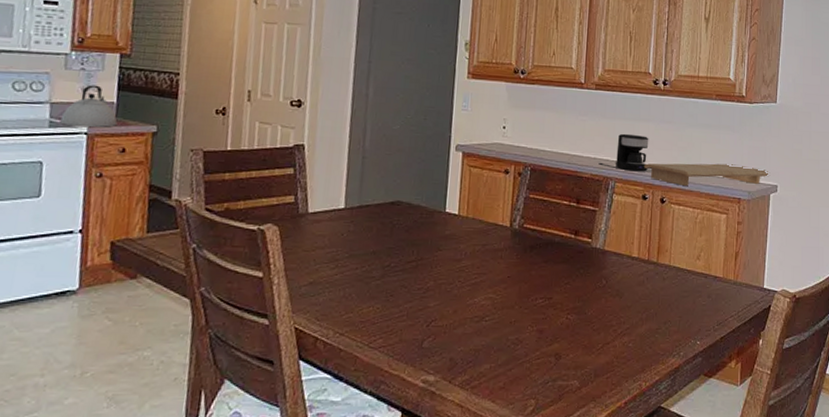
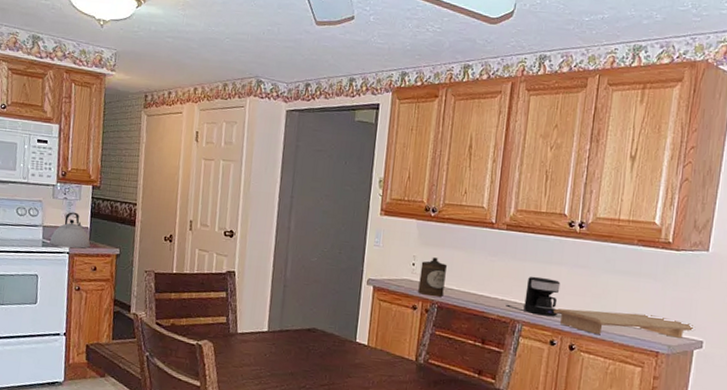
canister: none [510,119,539,160] -> present [418,257,448,297]

